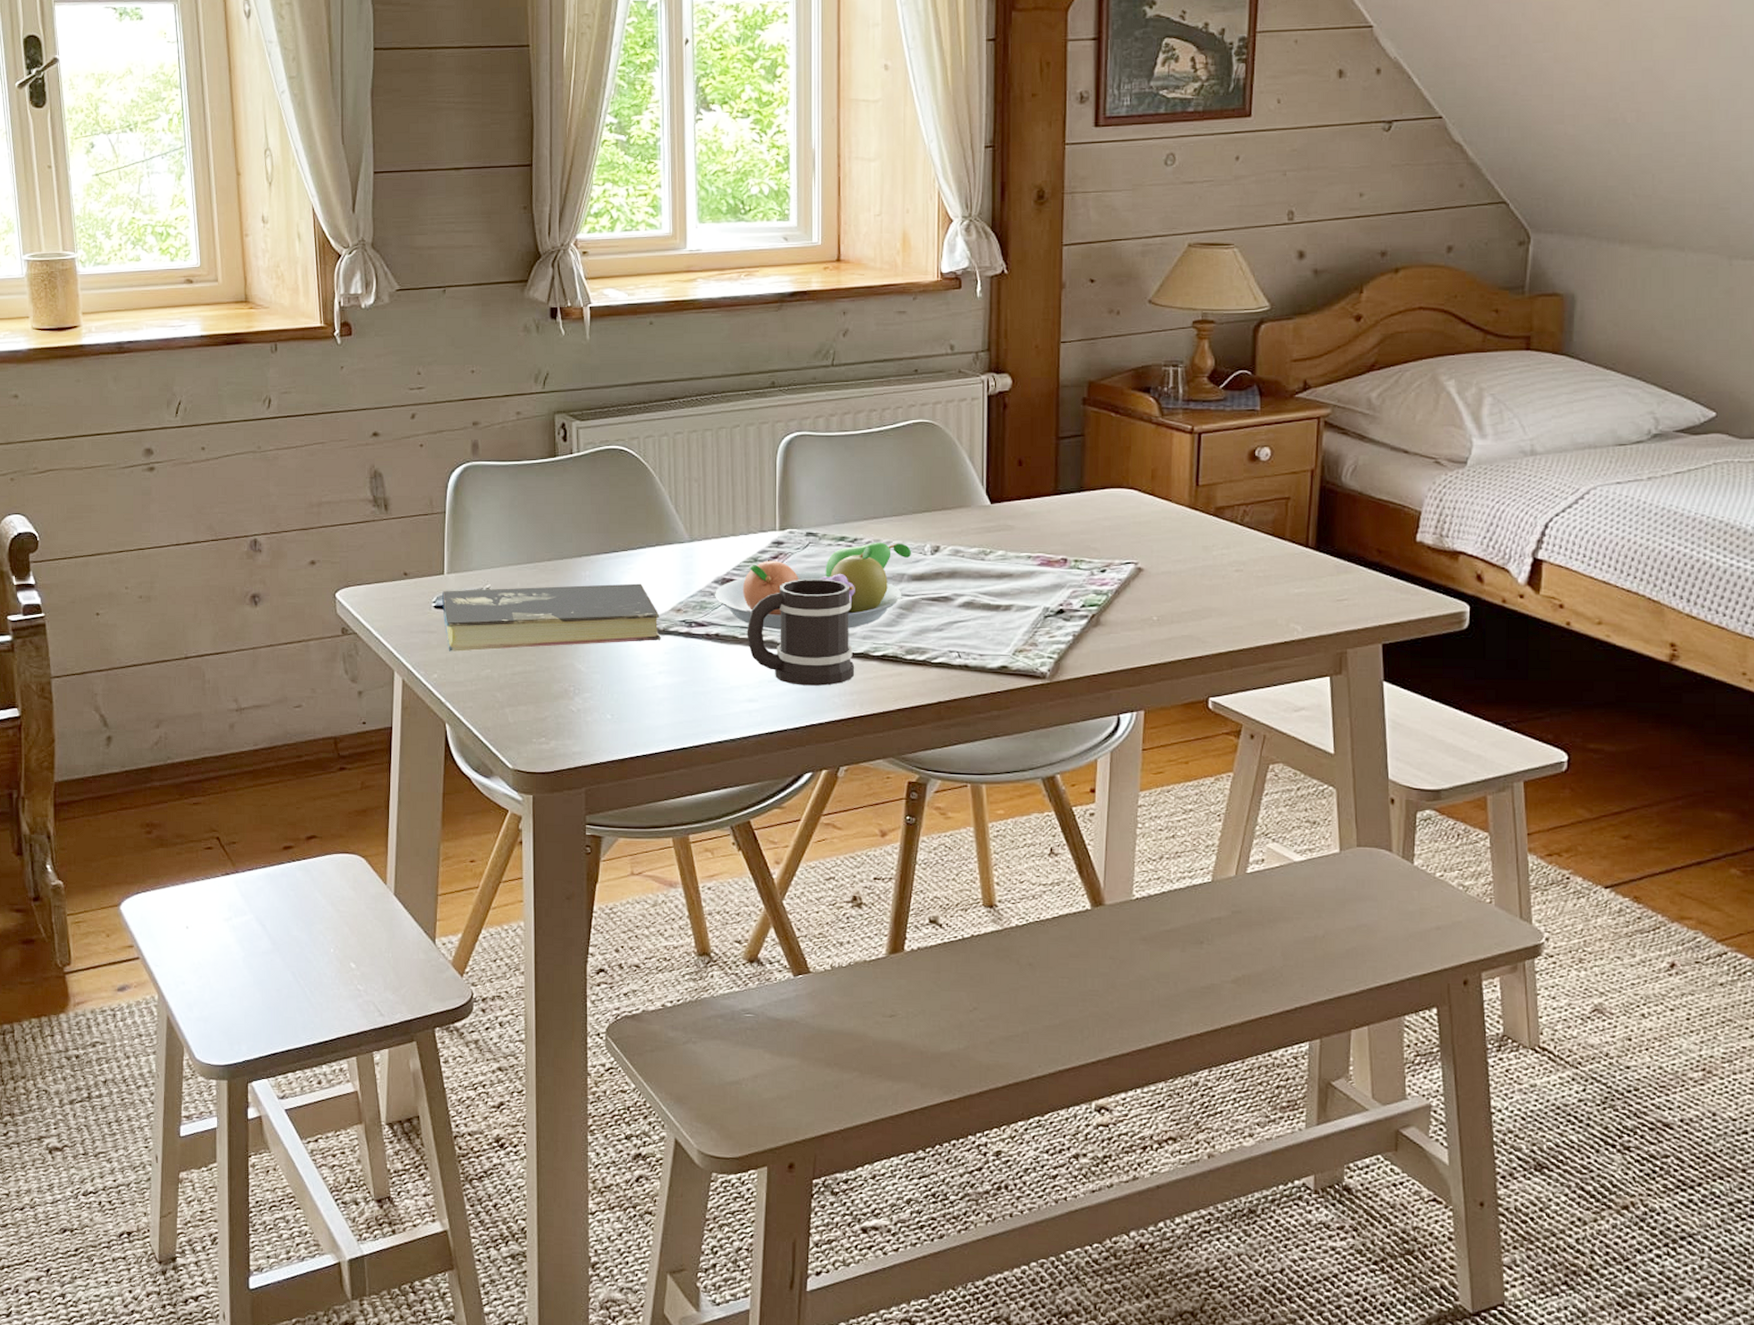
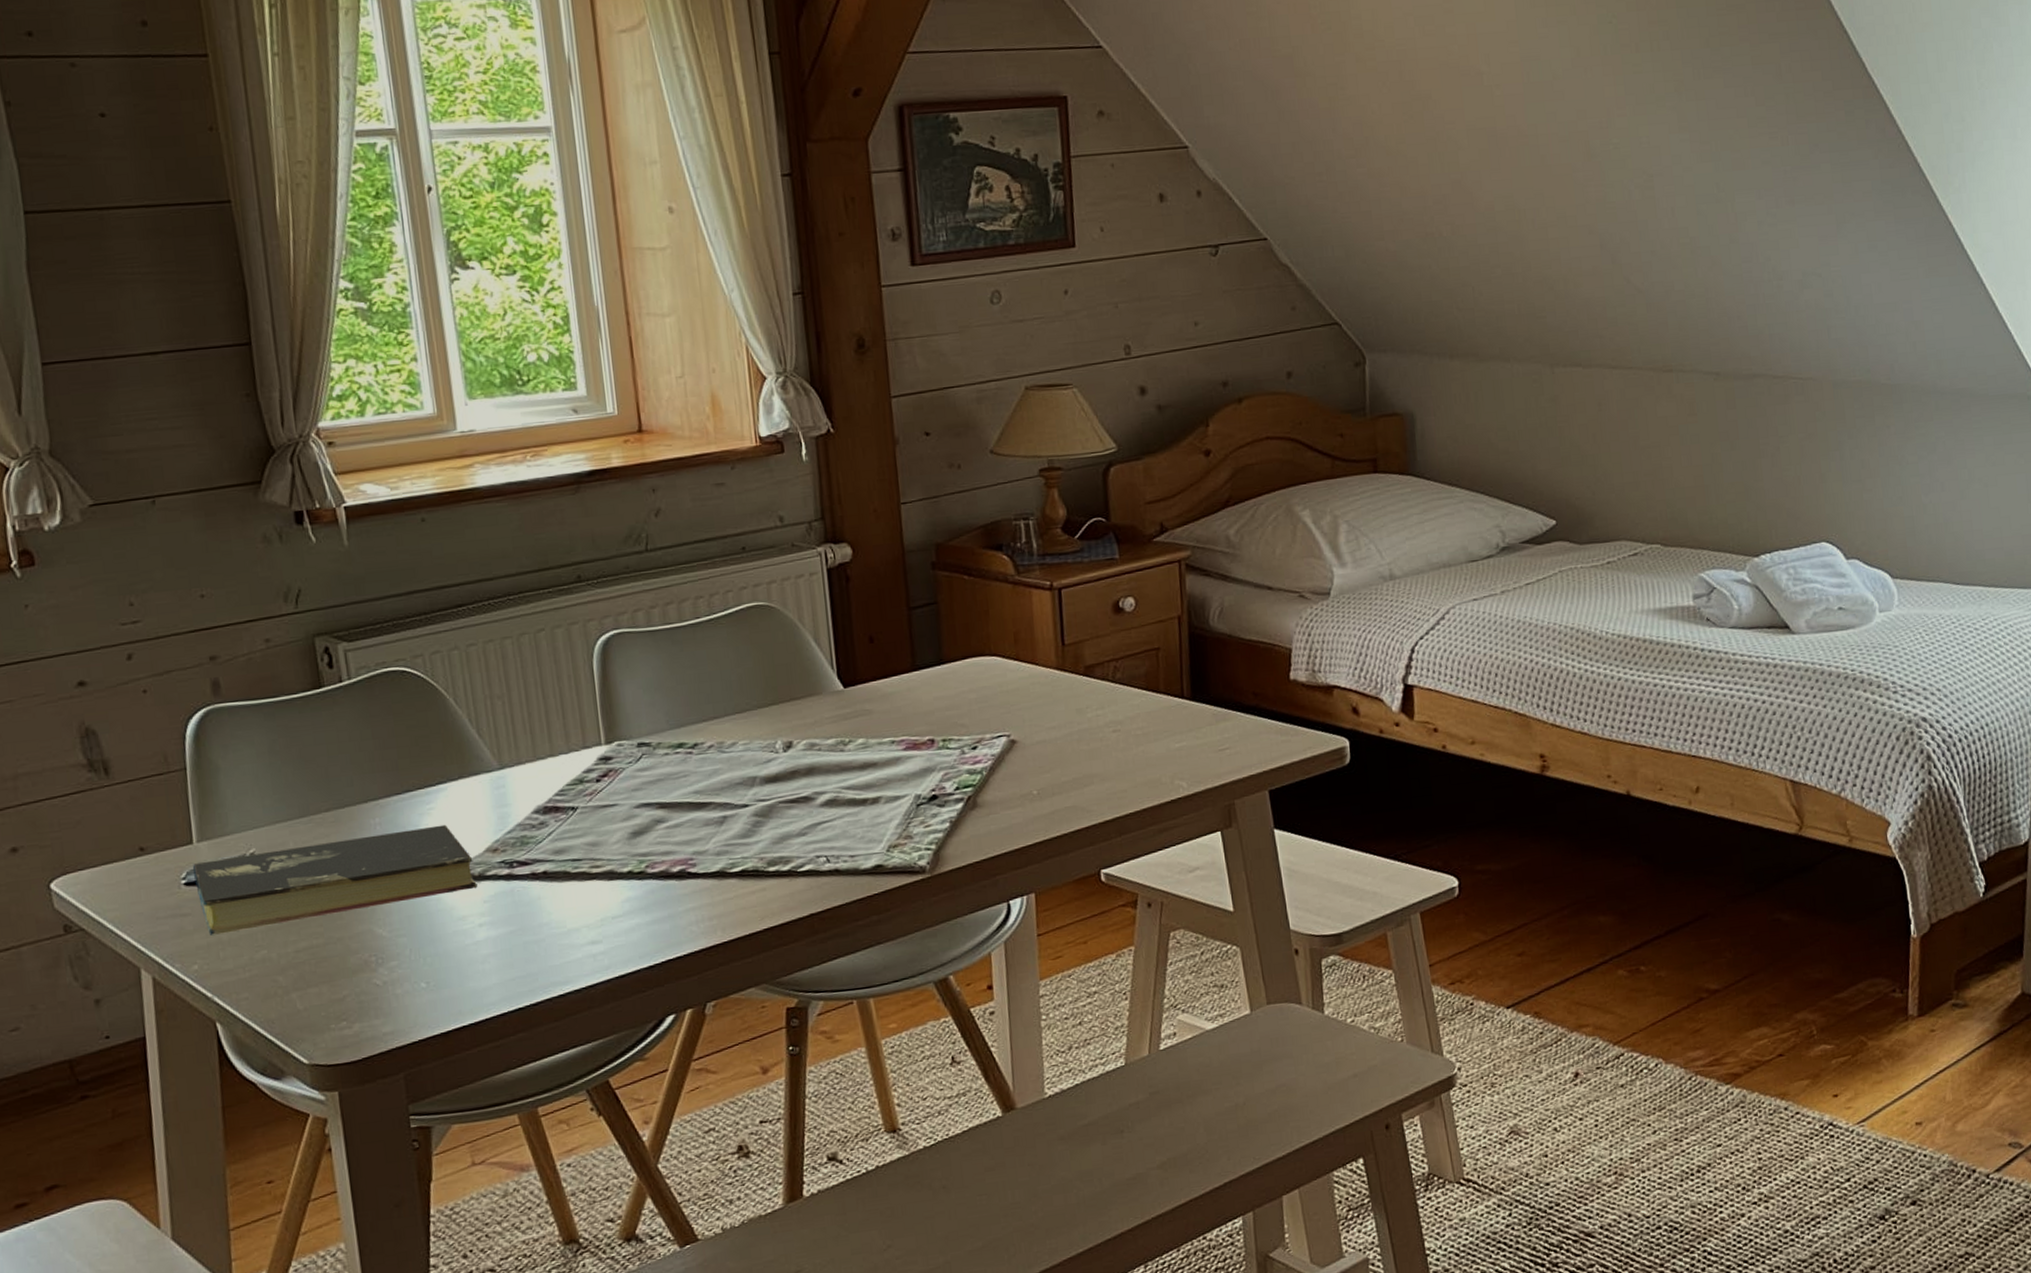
fruit bowl: present [715,542,912,630] -> none [537,743,762,858]
mug: present [747,579,854,686] -> none [580,793,711,918]

